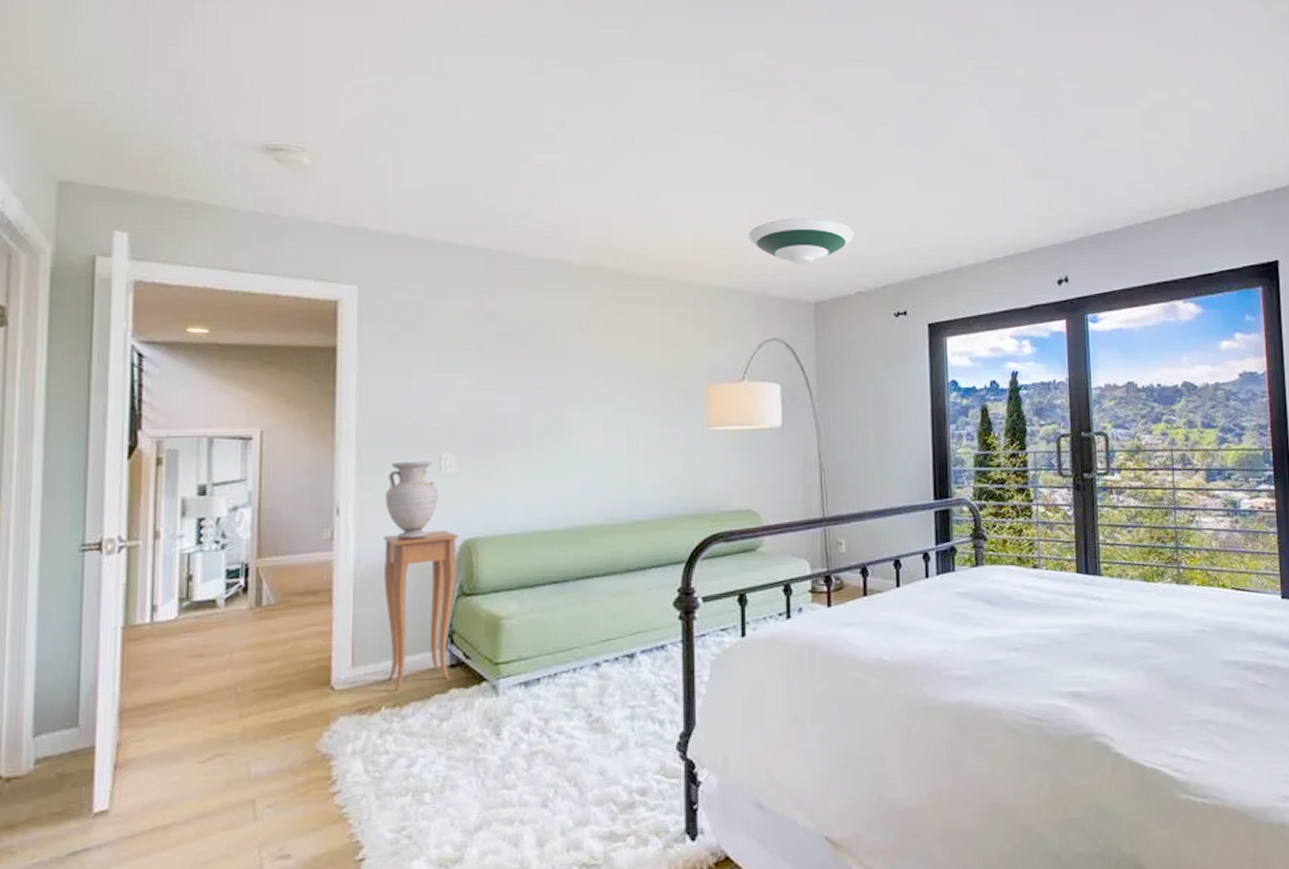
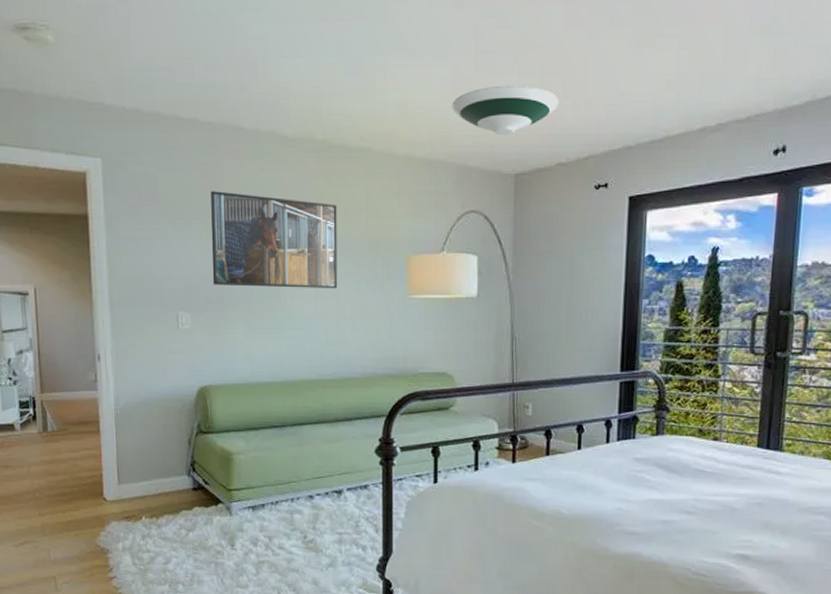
side table: present [383,531,459,691] -> none [135,378,196,505]
vase: present [385,460,439,540] -> none [135,317,178,384]
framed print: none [485,320,630,423] -> present [211,191,338,289]

